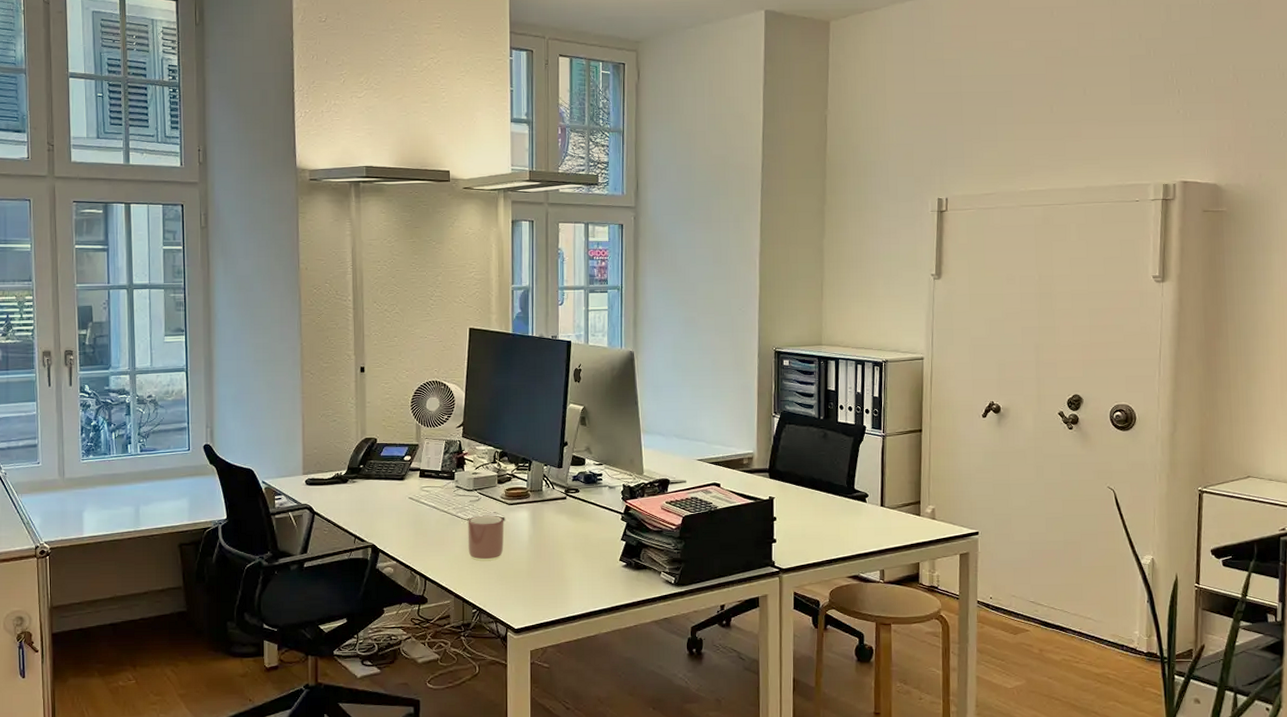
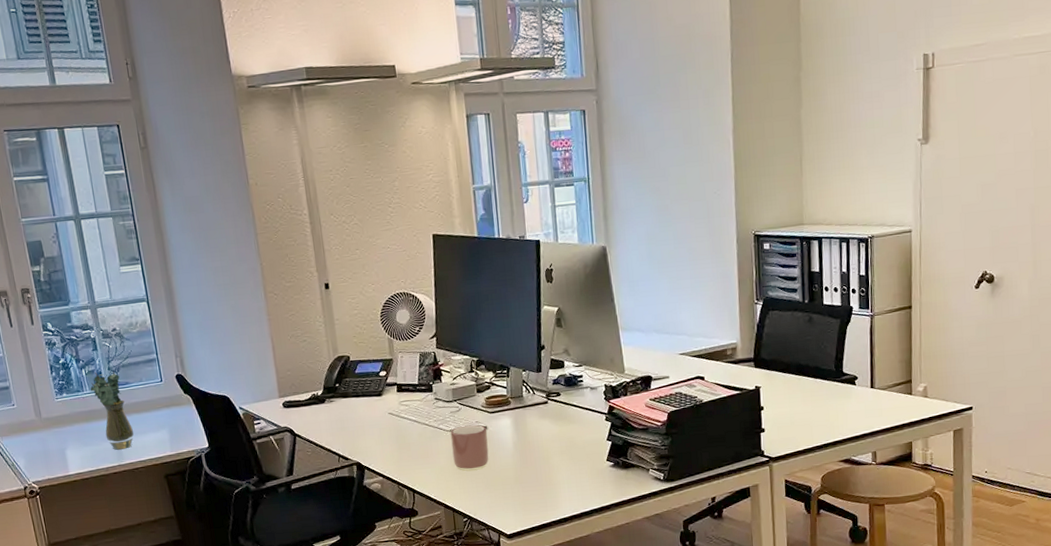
vase: none [117,436,155,515] -> present [90,371,134,450]

